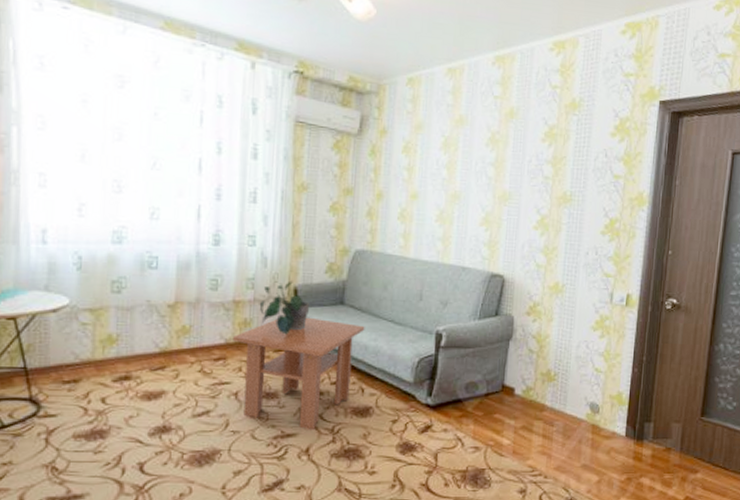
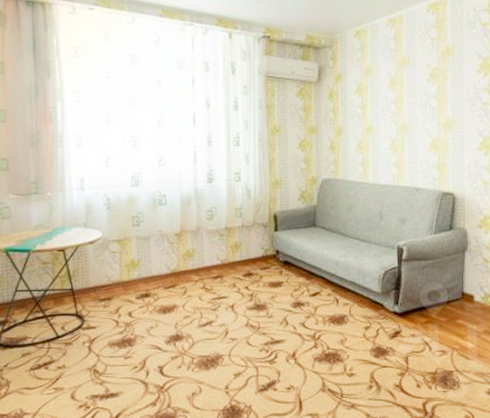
coffee table: present [233,317,365,431] -> none [227,239,335,337]
potted plant: present [259,281,309,335] -> none [246,208,287,254]

